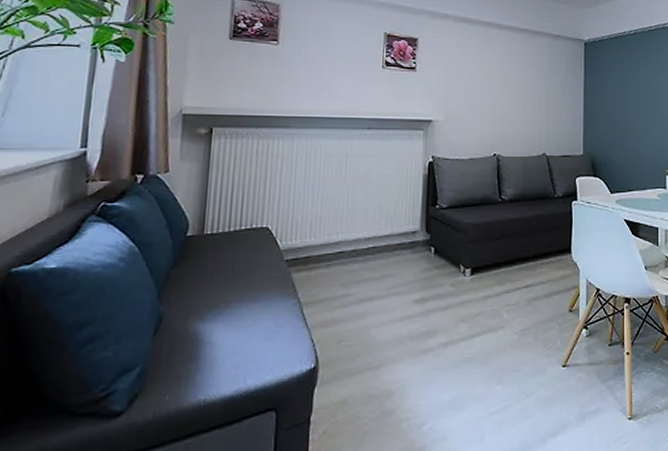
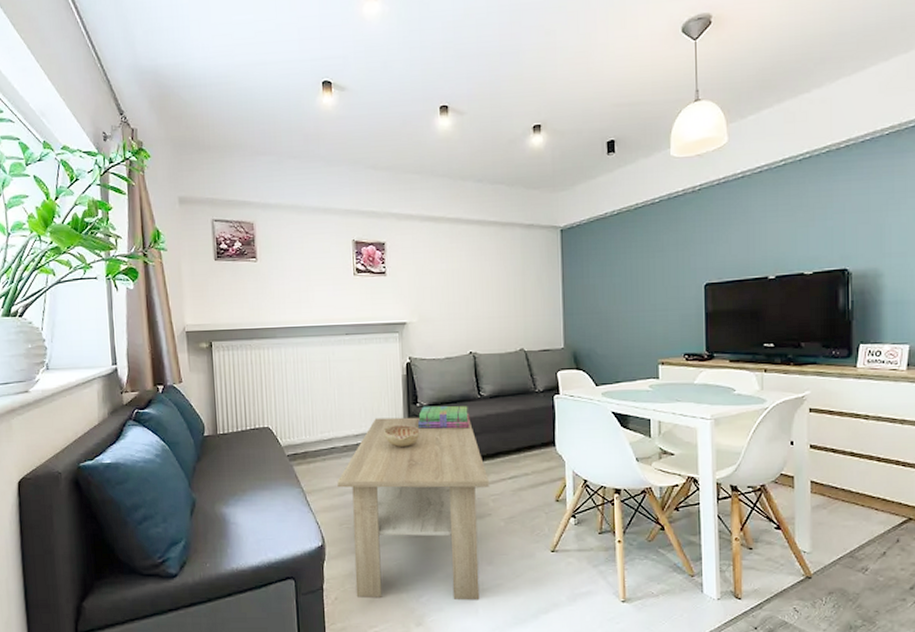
coffee table: none [340,220,504,430] -> present [337,417,489,600]
decorative bowl: none [397,227,439,253] -> present [382,424,422,448]
stack of books: none [435,208,490,234] -> present [417,405,470,429]

